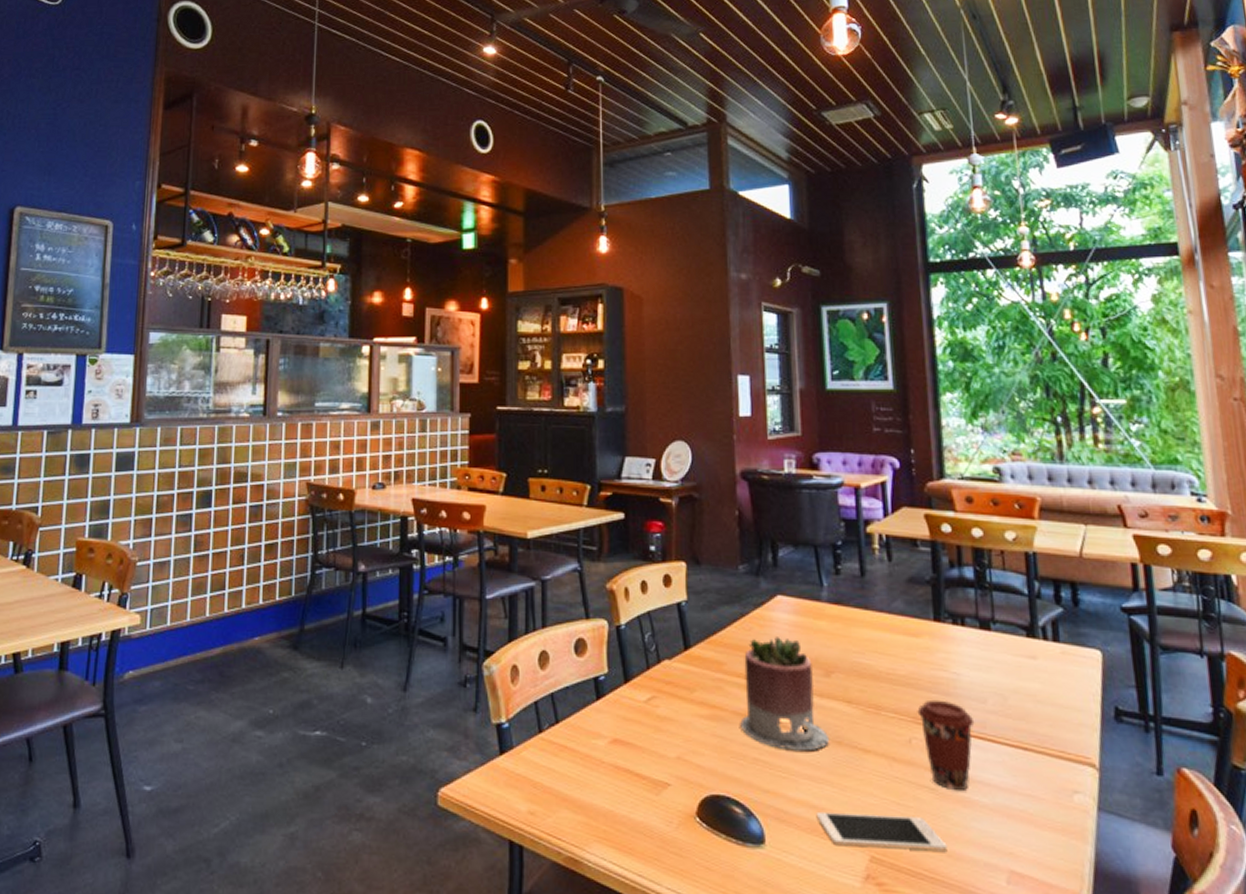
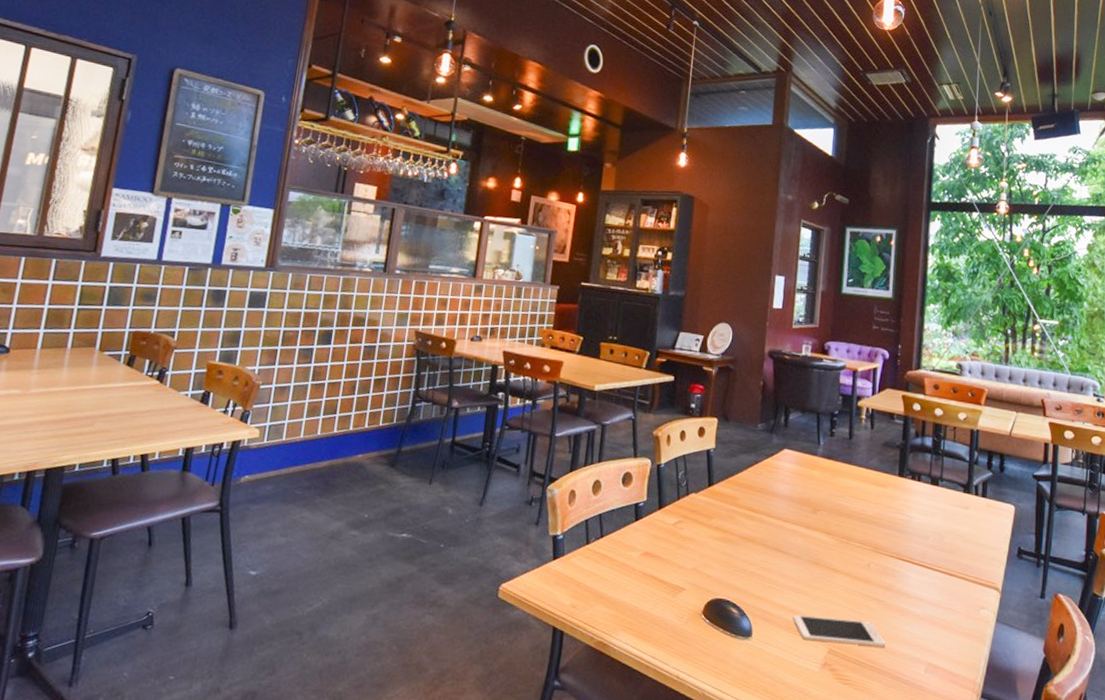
succulent planter: present [740,637,829,751] -> none [744,481,809,569]
coffee cup: present [917,699,975,790] -> none [877,535,918,603]

